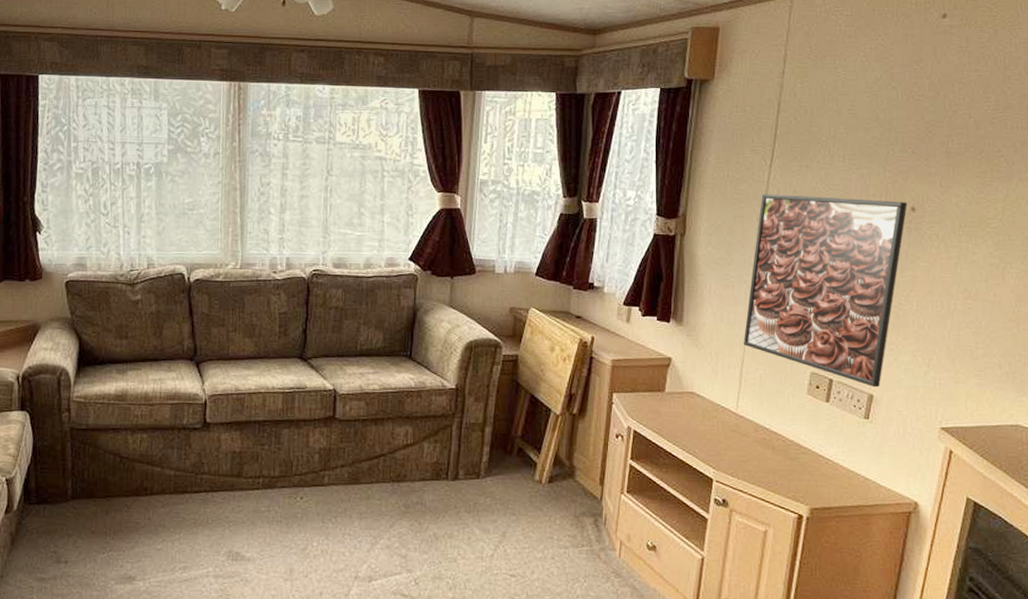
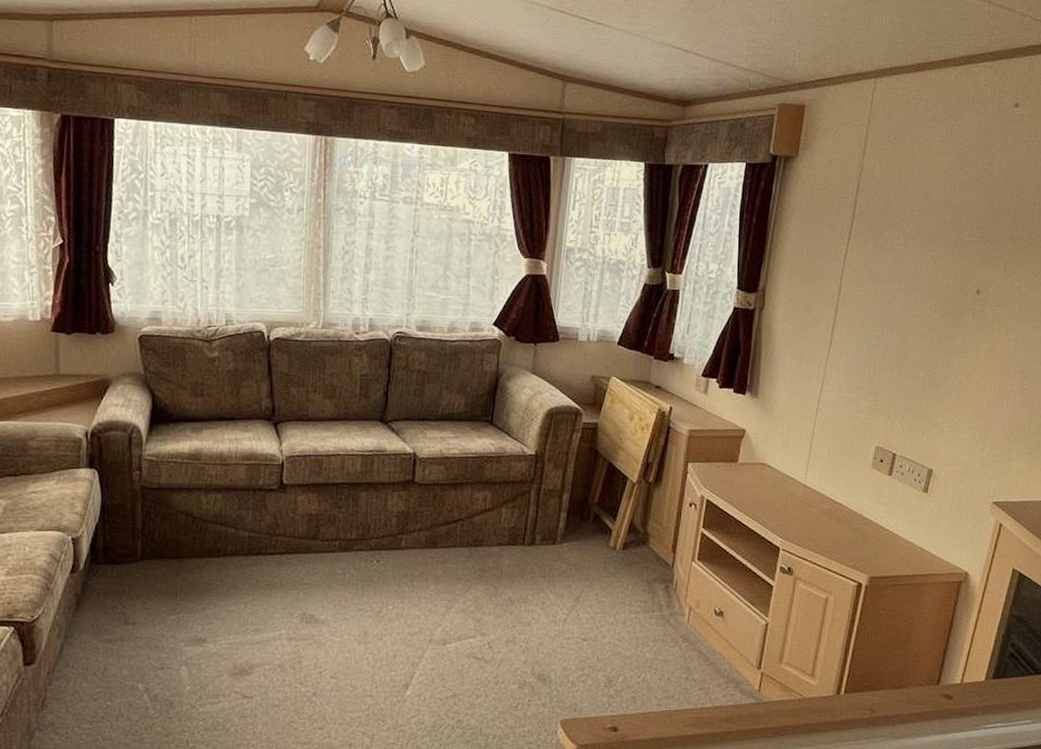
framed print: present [743,193,907,388] -> none [814,271,973,463]

